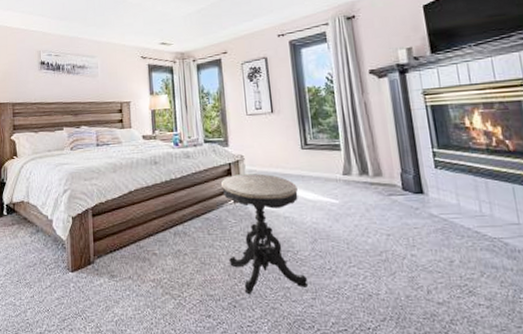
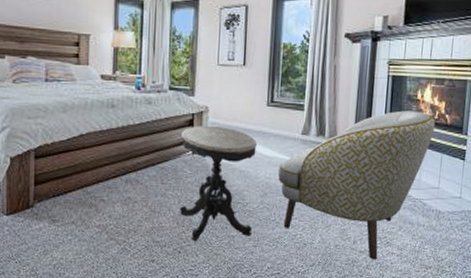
armchair: none [325,139,496,313] -> present [278,110,436,260]

